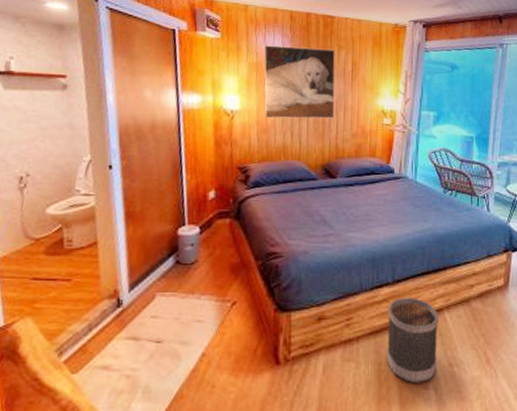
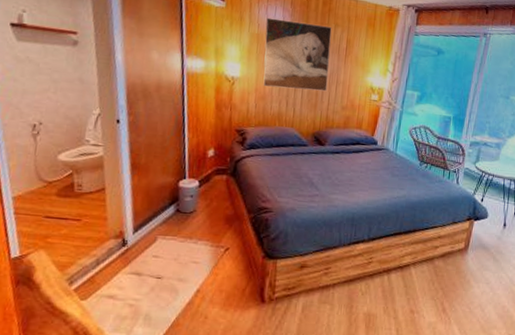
wastebasket: present [386,297,439,383] -> none [357,253,405,325]

